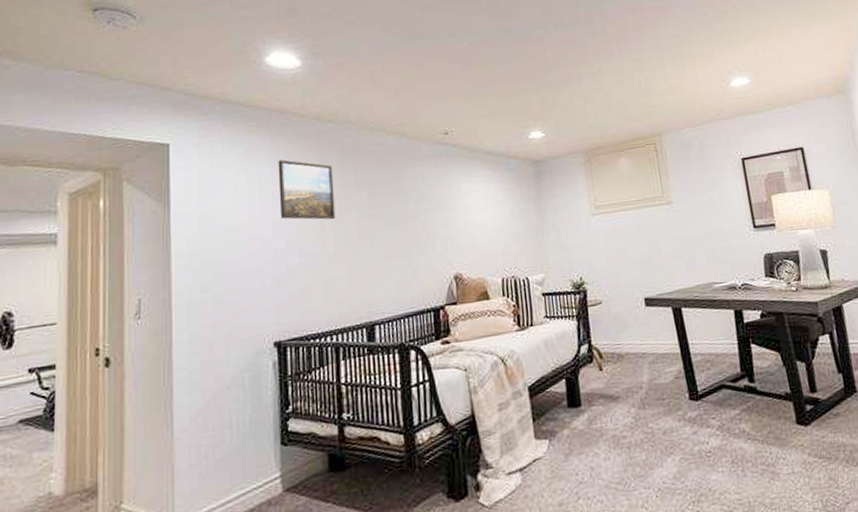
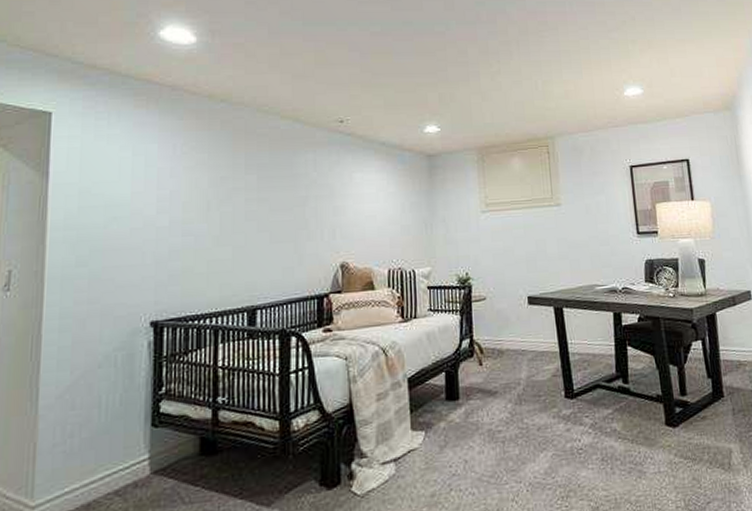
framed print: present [278,159,336,220] -> none [165,136,223,201]

